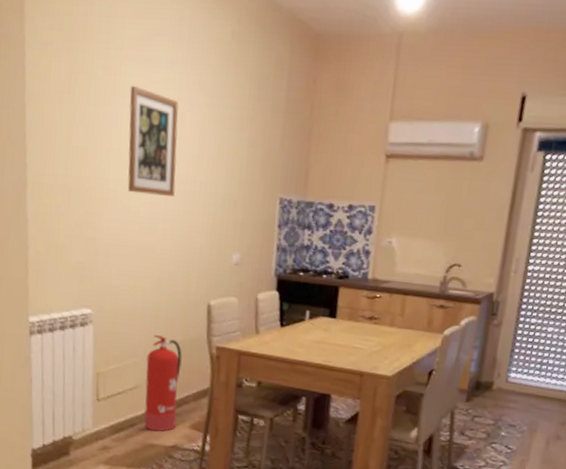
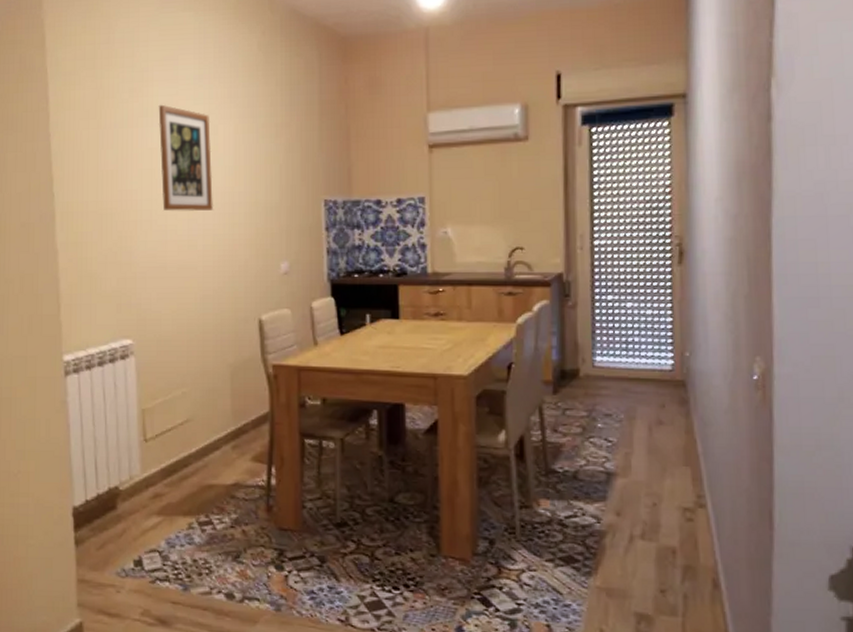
fire extinguisher: present [144,335,182,432] -> none [197,360,236,469]

